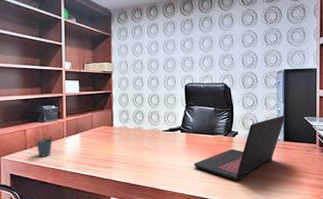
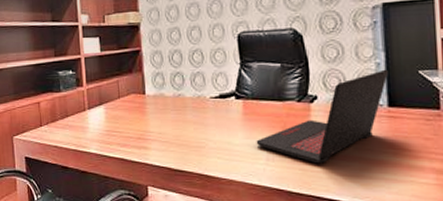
pen holder: present [36,134,53,157] -> none [52,107,73,135]

